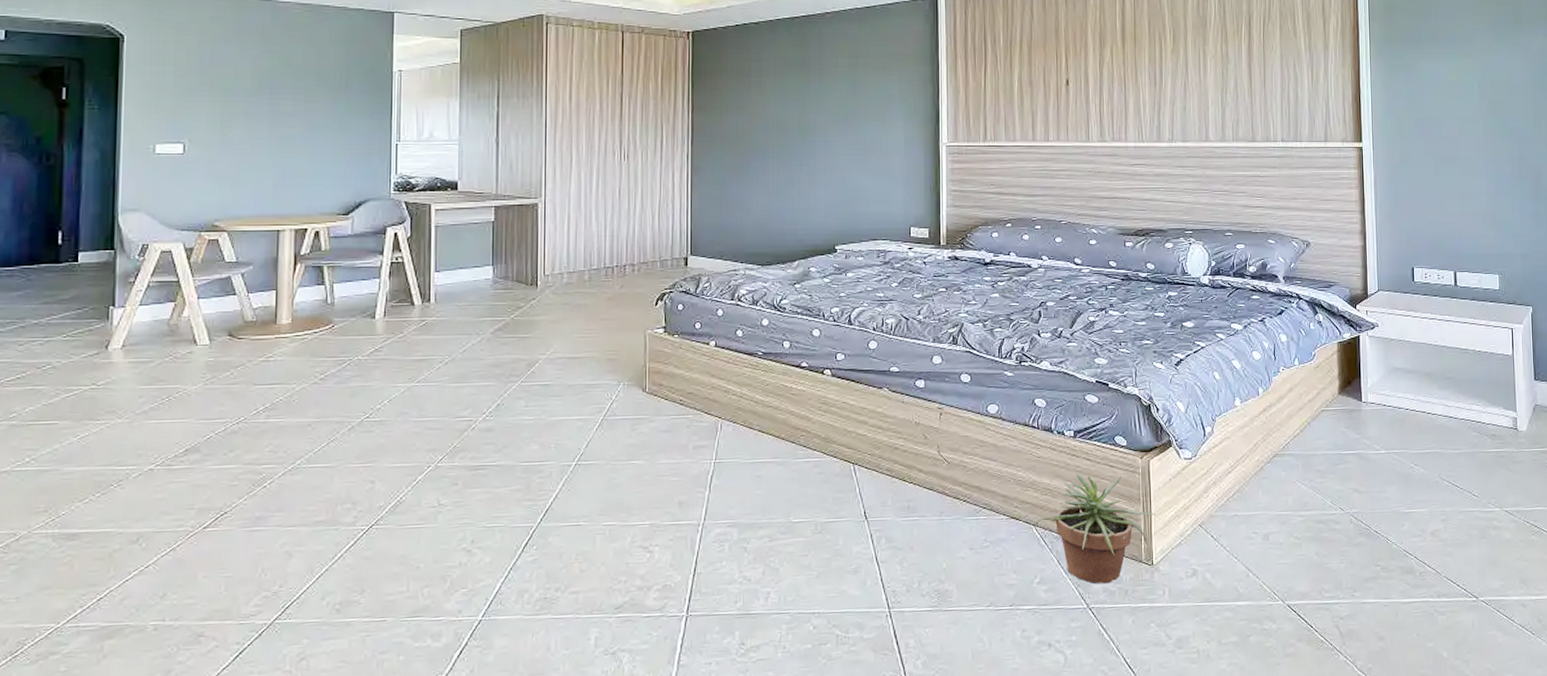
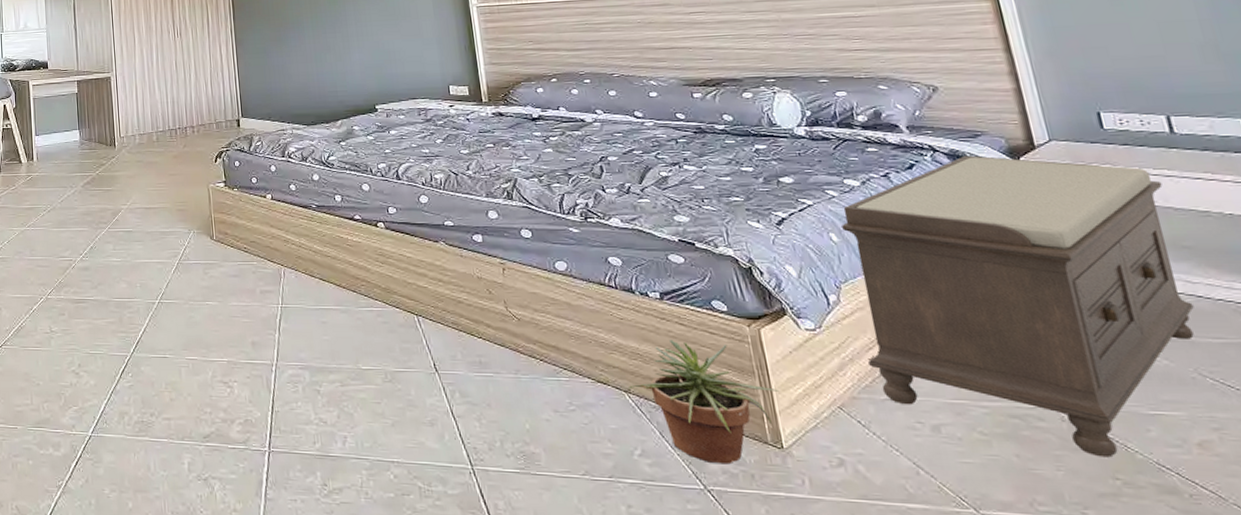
bench: none [1223,303,1446,550] -> present [840,155,1194,458]

